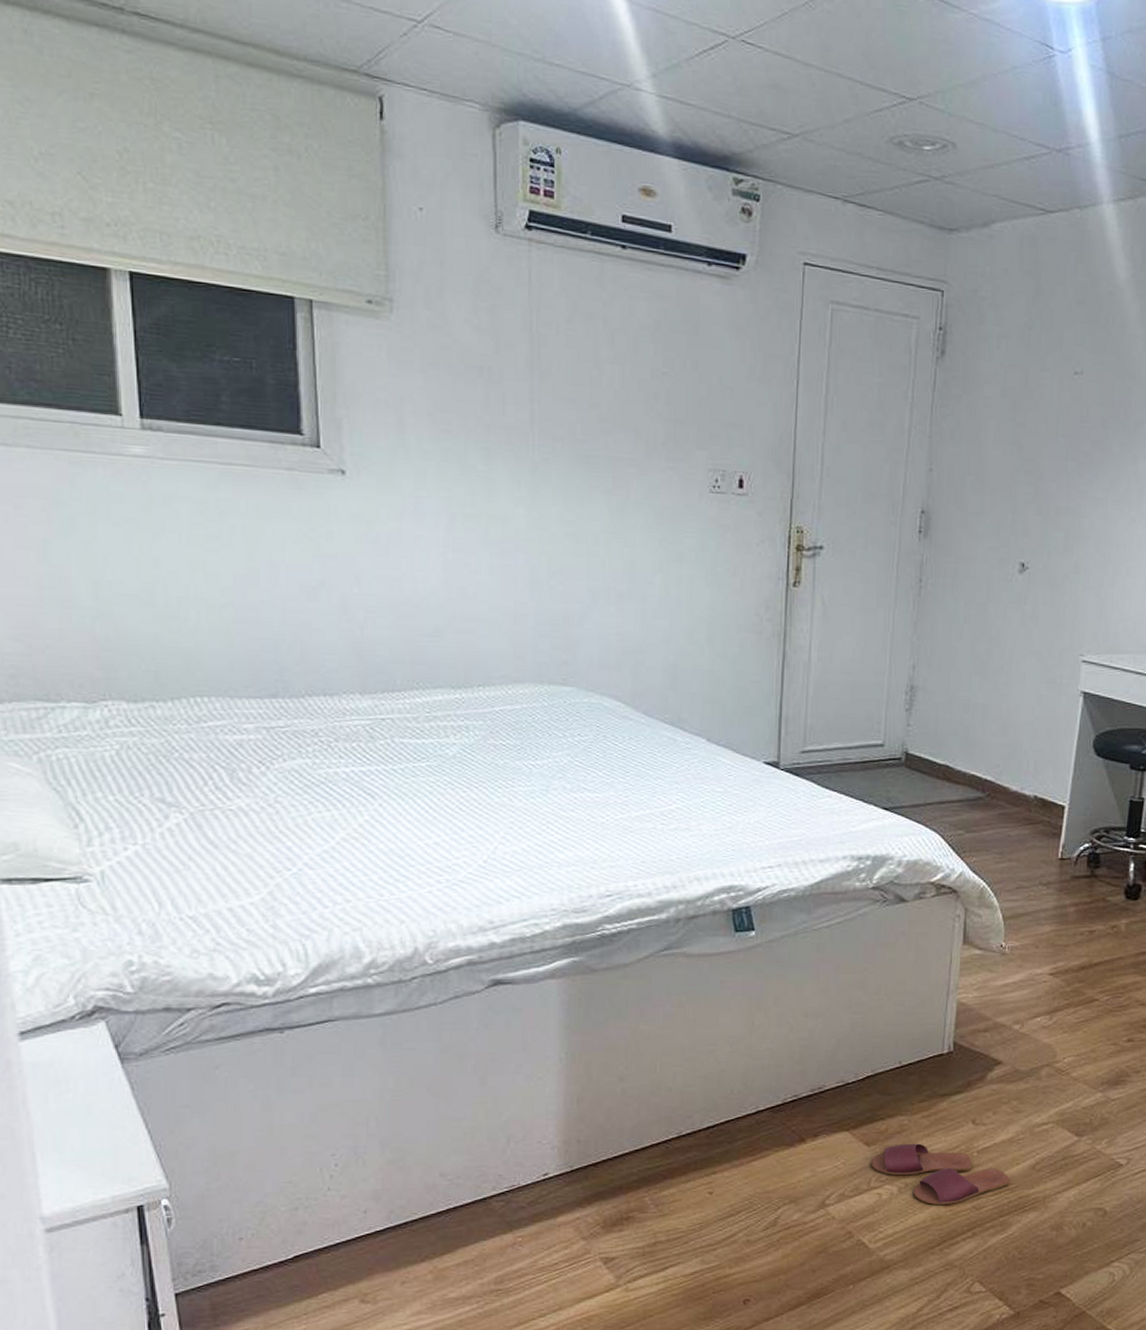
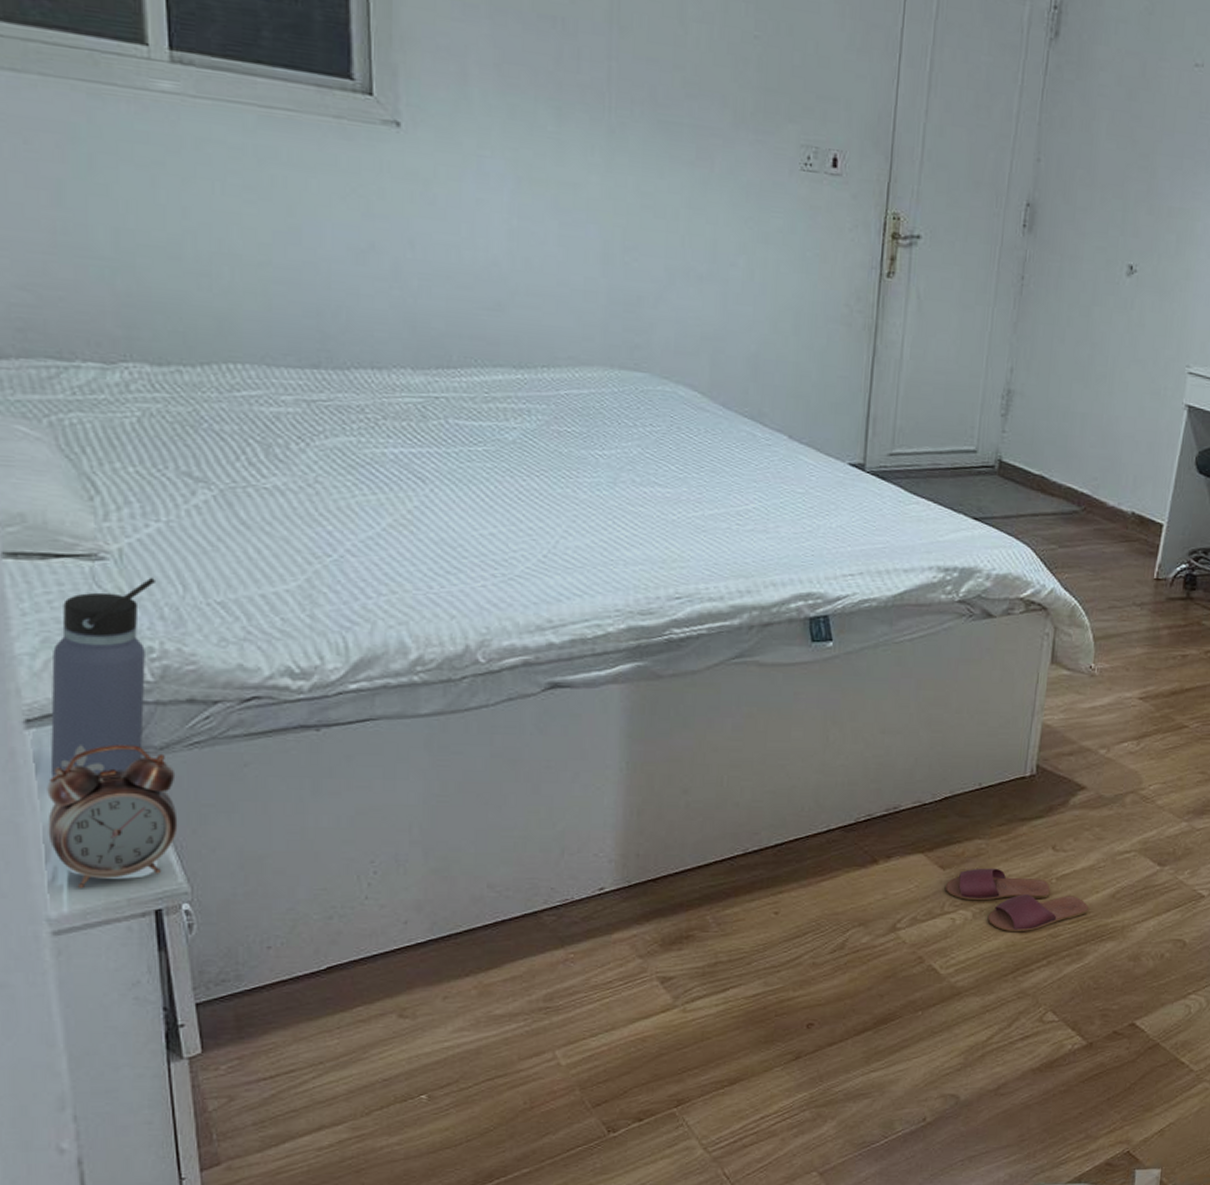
alarm clock: none [39,1052,157,1189] -> present [47,744,178,889]
water bottle: none [42,896,135,1085] -> present [50,577,157,778]

